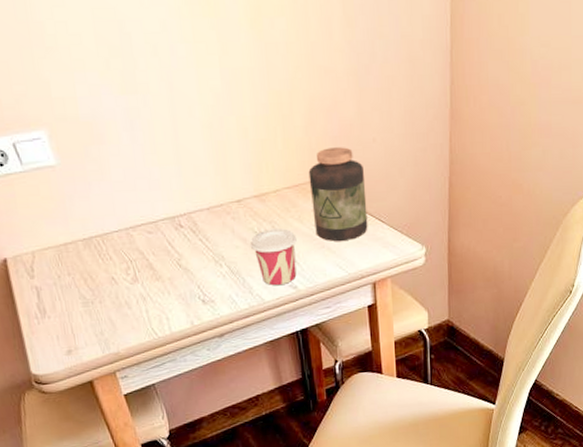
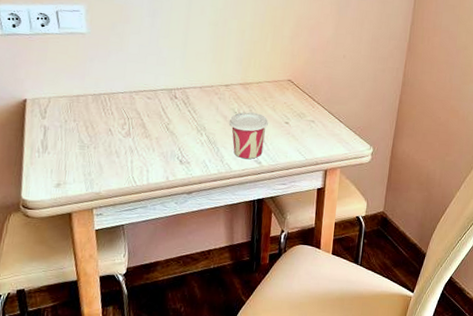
jar: present [308,147,368,241] -> none [284,56,332,132]

